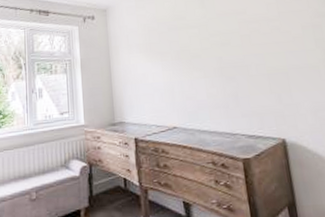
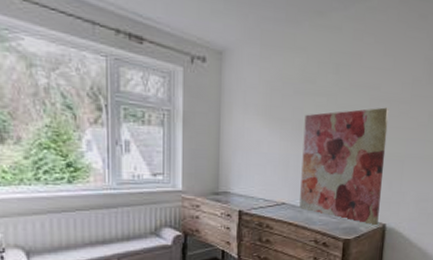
wall art: none [181,27,277,141] -> present [299,107,389,225]

